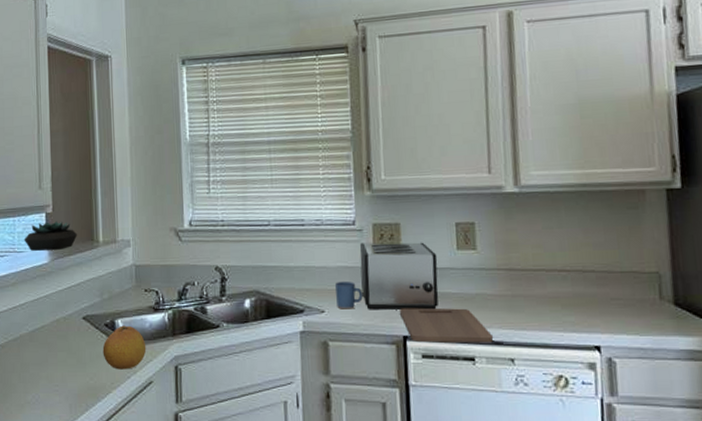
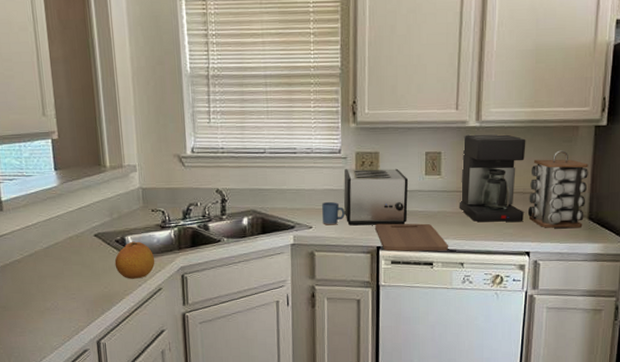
succulent plant: present [24,221,78,252] -> none [31,147,85,176]
coffee maker: none [500,200,587,308] -> present [459,134,526,222]
spice rack: none [590,219,669,317] -> present [527,150,589,229]

